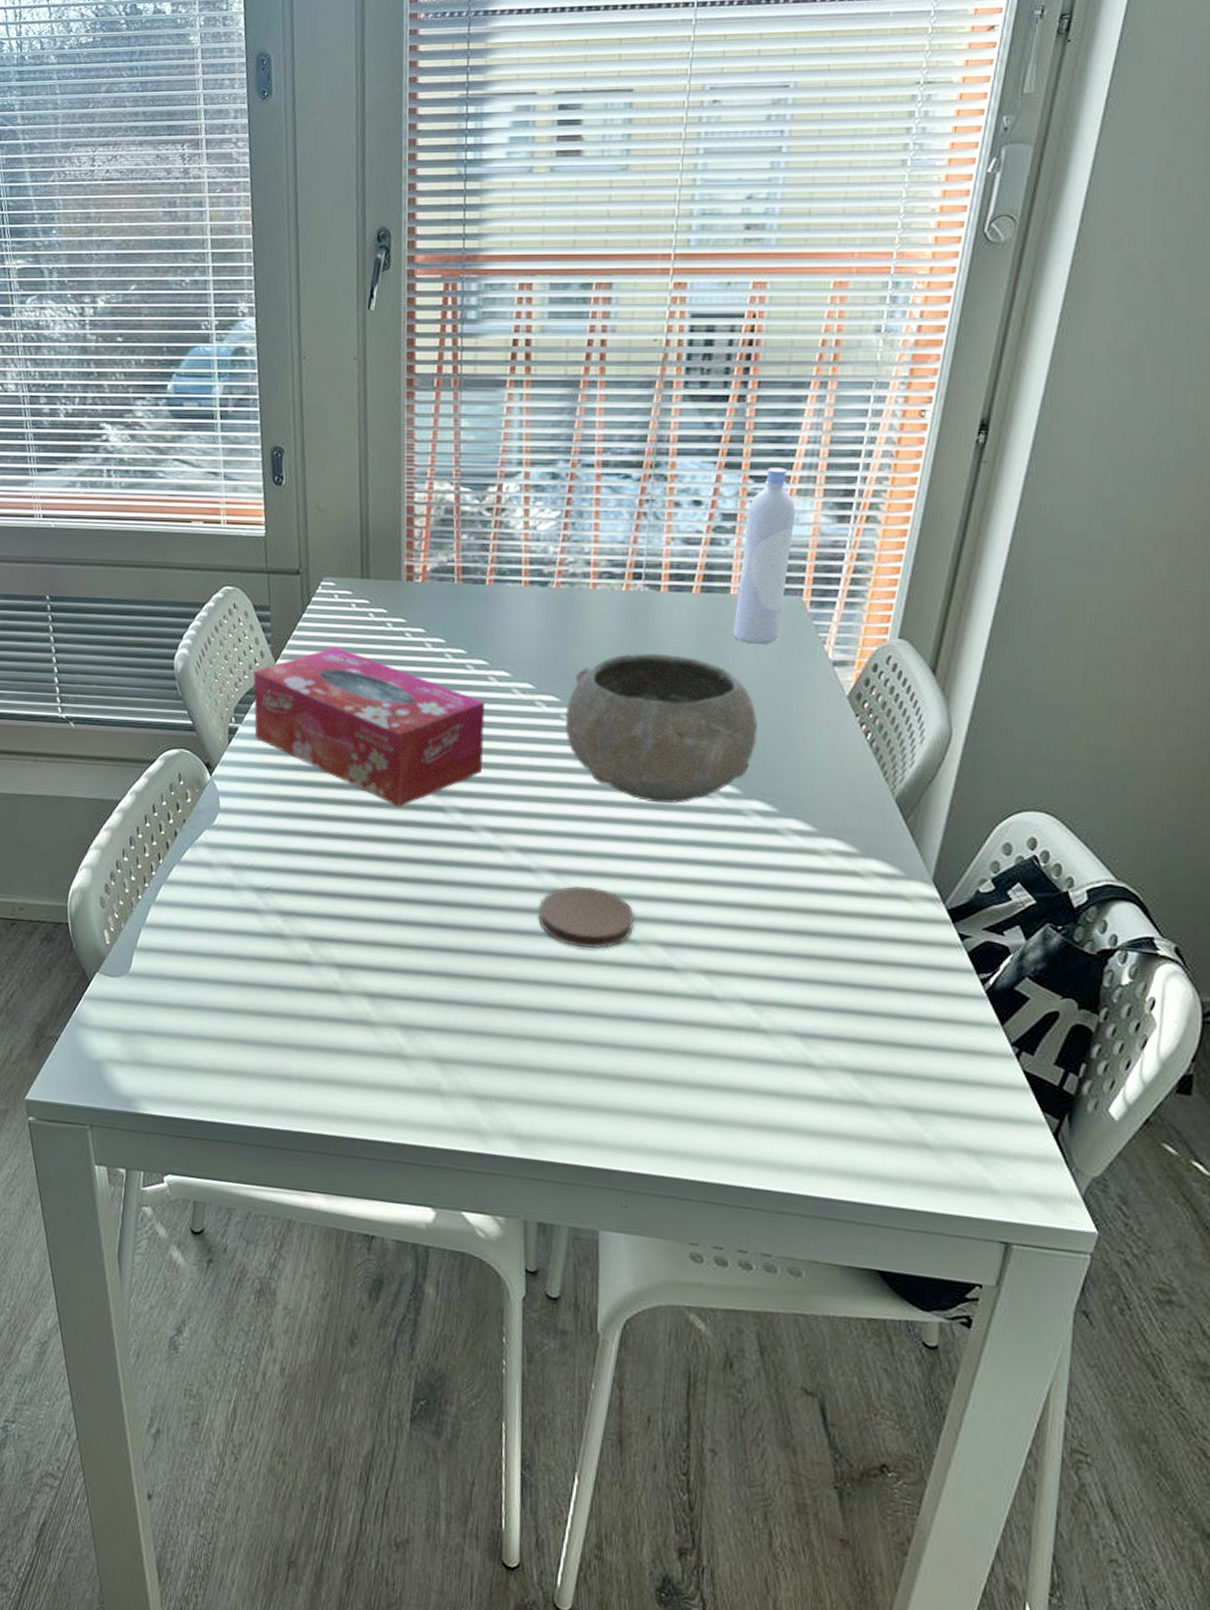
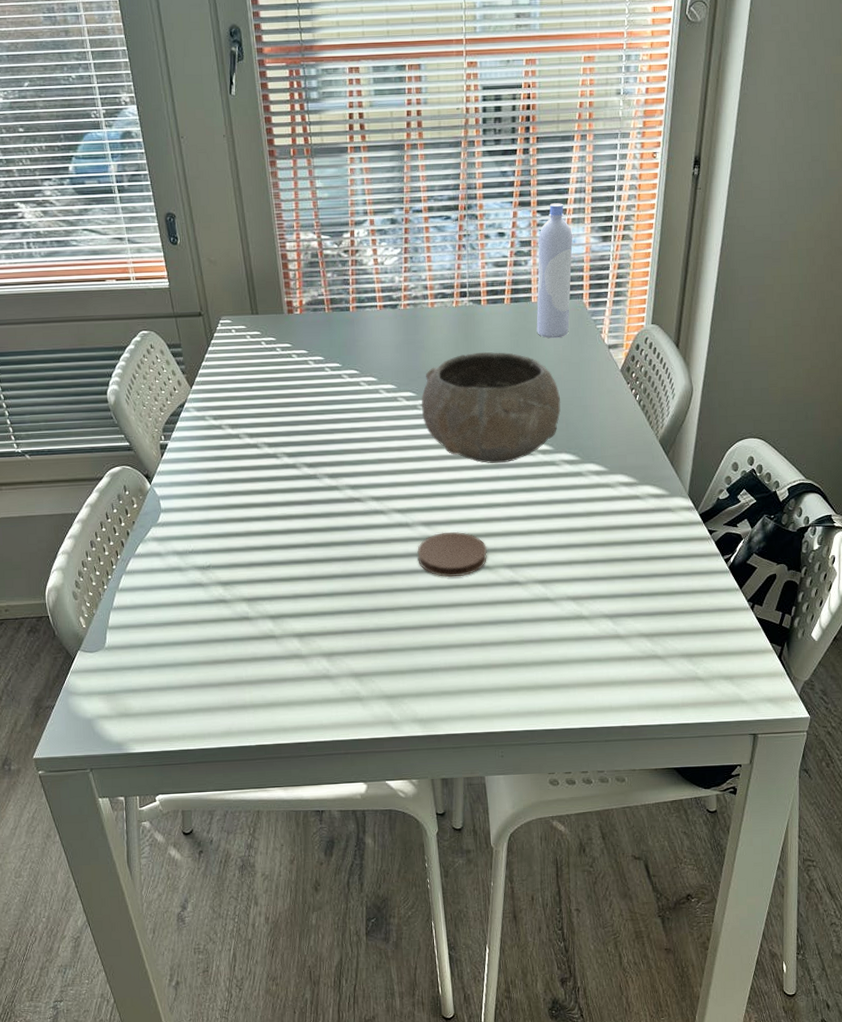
tissue box: present [253,646,486,807] -> none [174,370,363,491]

